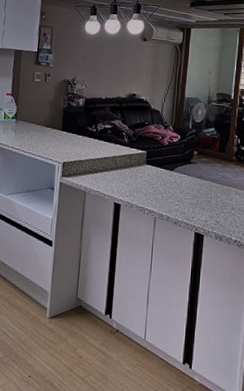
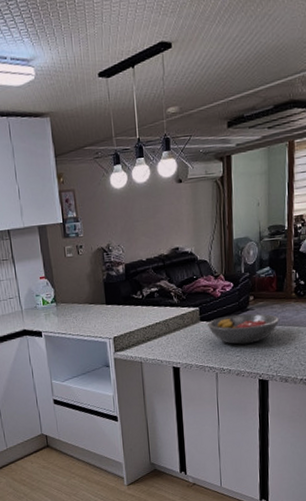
fruit bowl: none [151,164,220,196] -> present [207,313,280,345]

